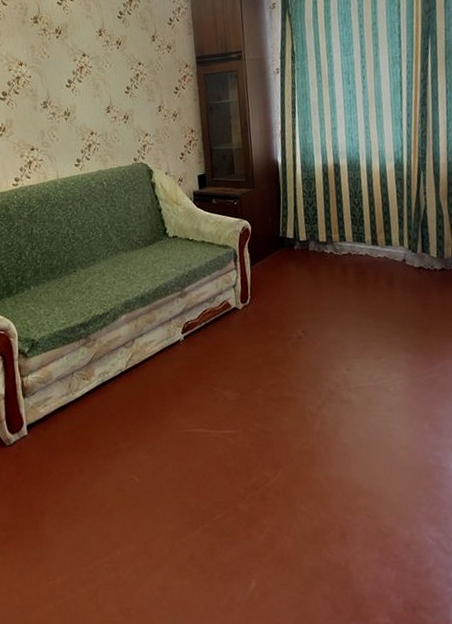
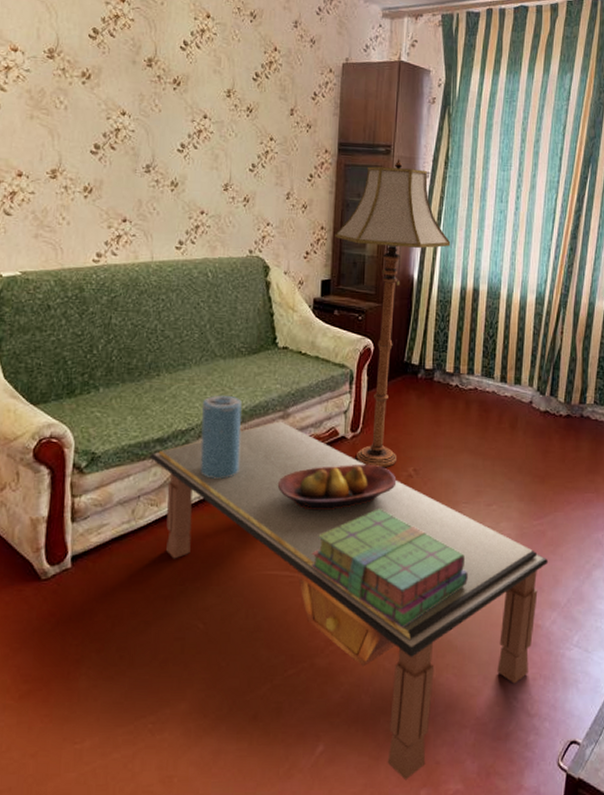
coffee table: none [76,299,445,614] -> present [149,421,549,781]
decorative vase: none [113,282,151,353] -> present [200,395,242,479]
fruit bowl: none [184,330,289,375] -> present [277,464,397,511]
floor lamp: none [203,62,308,332] -> present [335,159,451,467]
stack of books: none [222,369,368,475] -> present [311,509,468,628]

